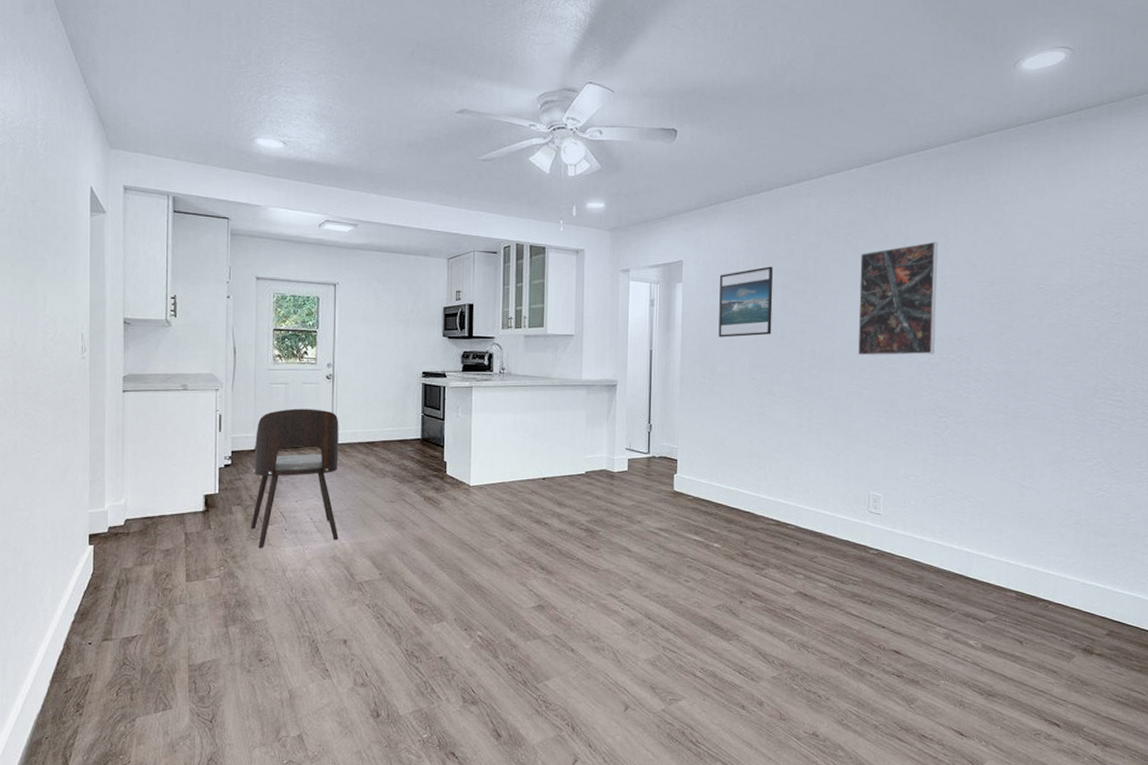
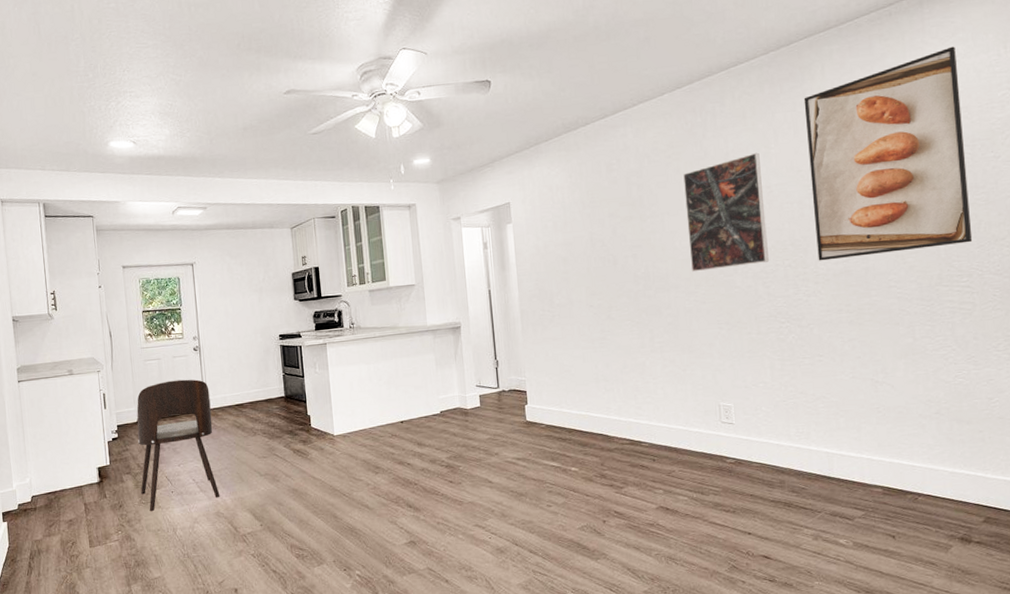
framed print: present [718,266,773,338] -> none [547,197,604,271]
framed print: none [982,160,1137,360] -> present [803,46,973,261]

